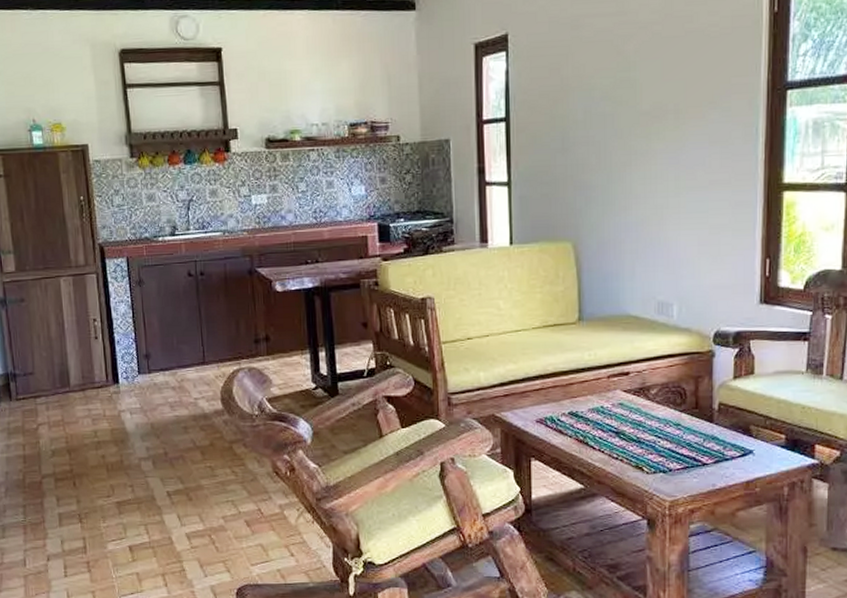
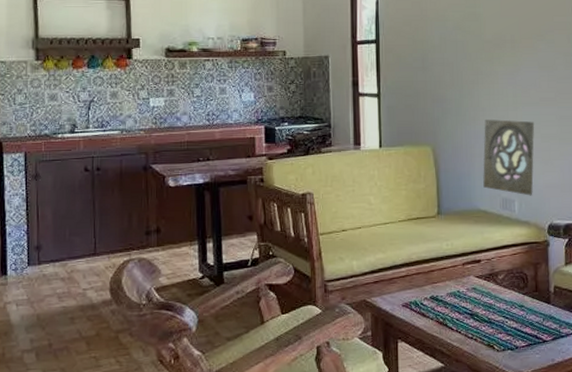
wall ornament: none [634,208,702,299] -> present [483,119,535,196]

